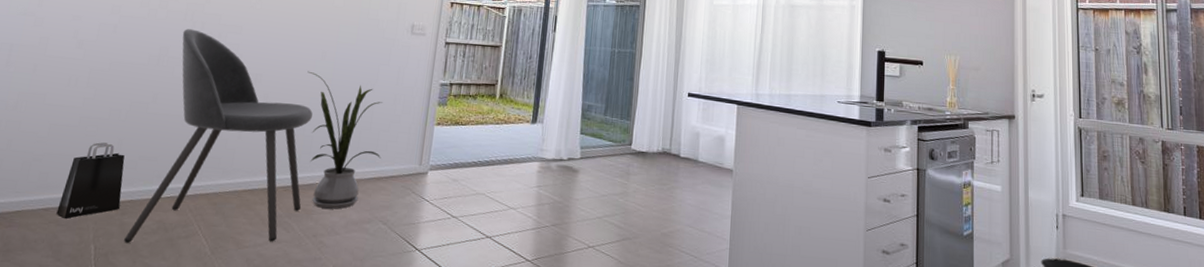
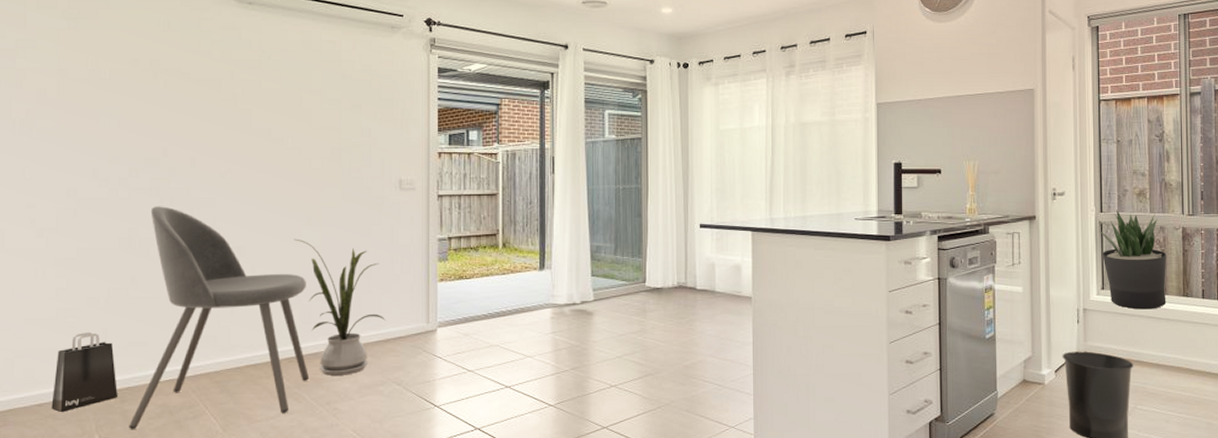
planter: none [1078,116,1147,222] -> present [1099,209,1167,310]

